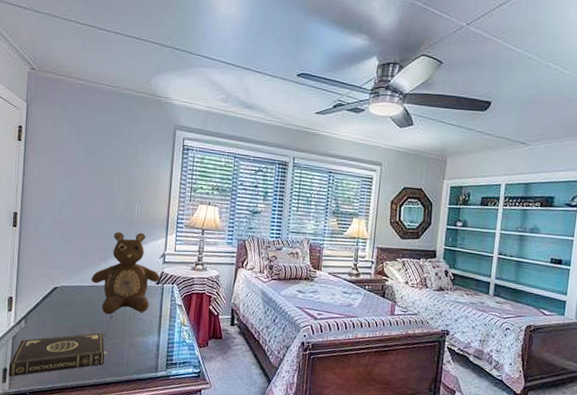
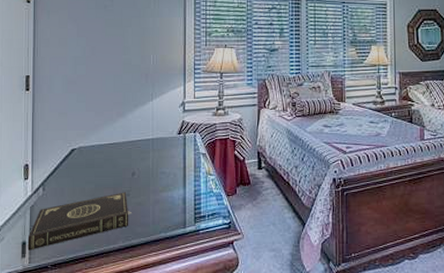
teddy bear: present [91,232,160,314] -> none [110,83,181,172]

